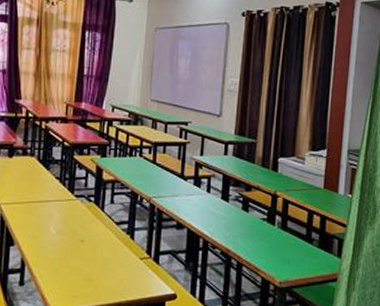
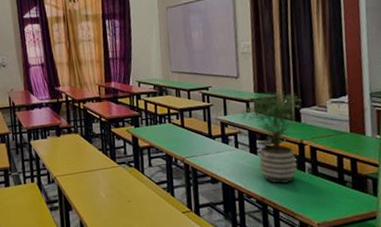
potted plant: none [216,135,285,237] -> present [239,90,307,185]

